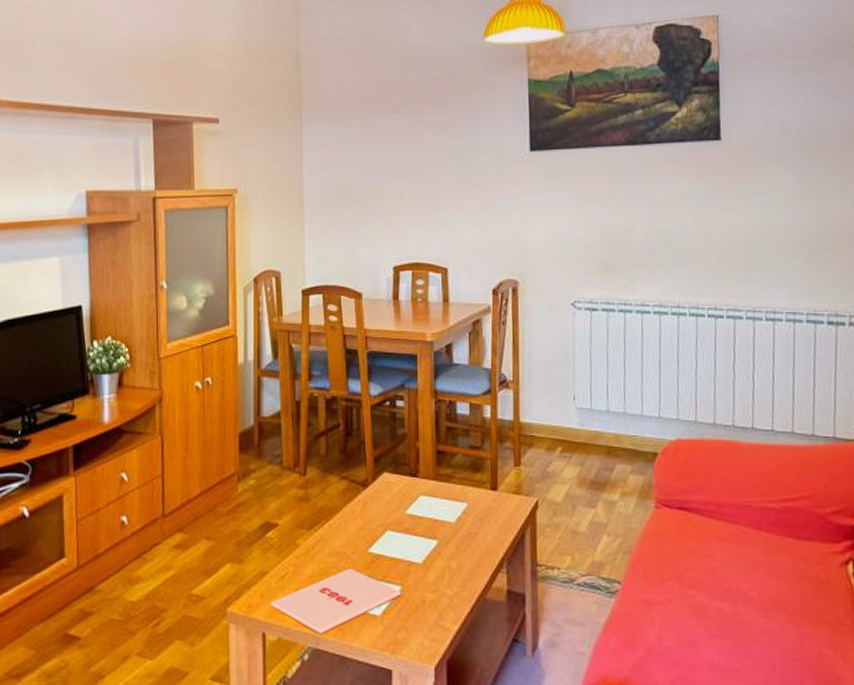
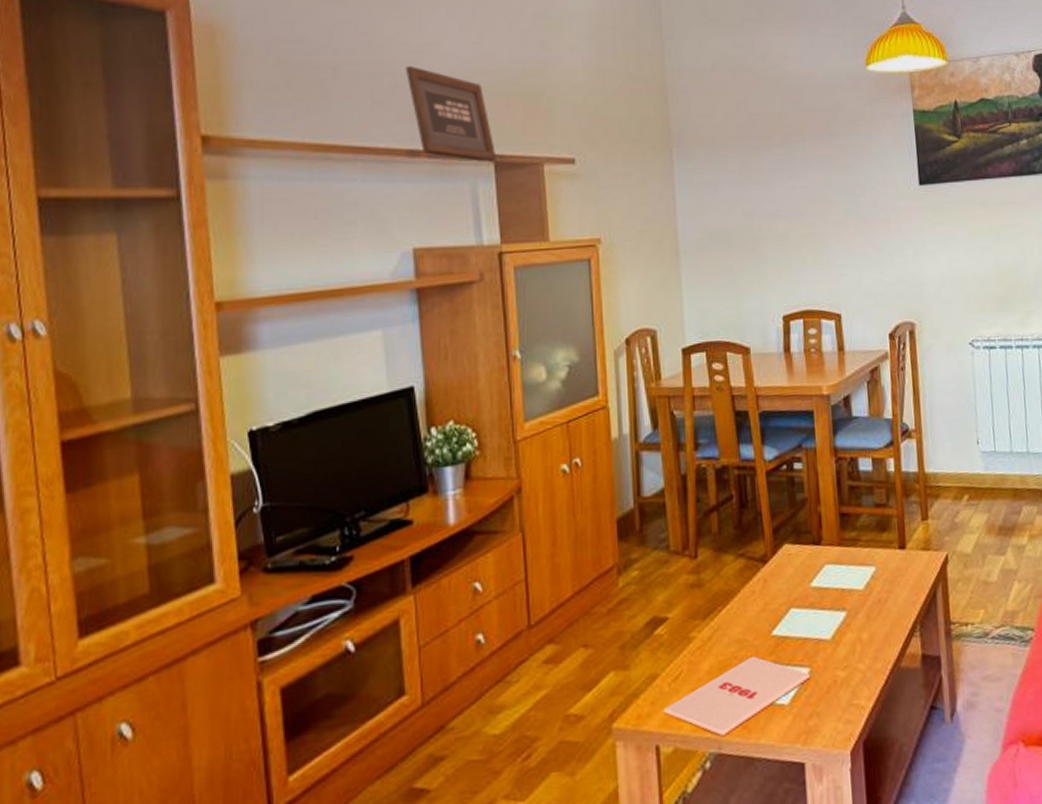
picture frame: none [86,37,155,120] -> present [405,65,497,162]

